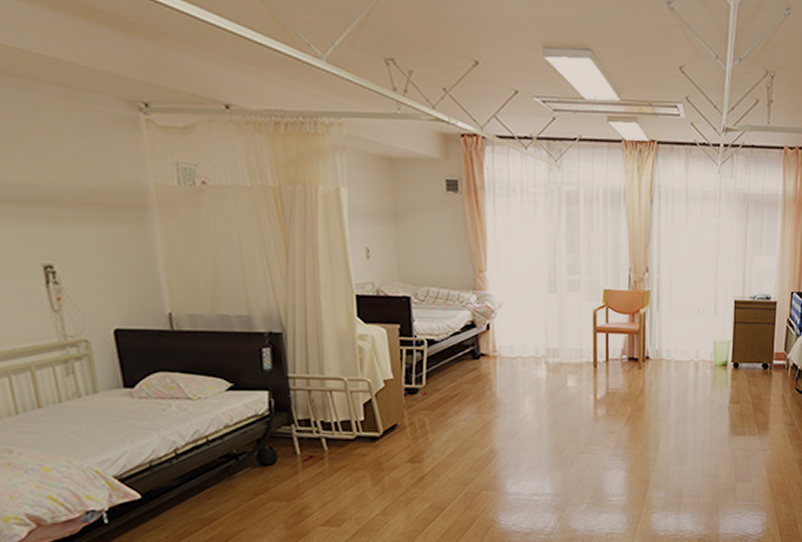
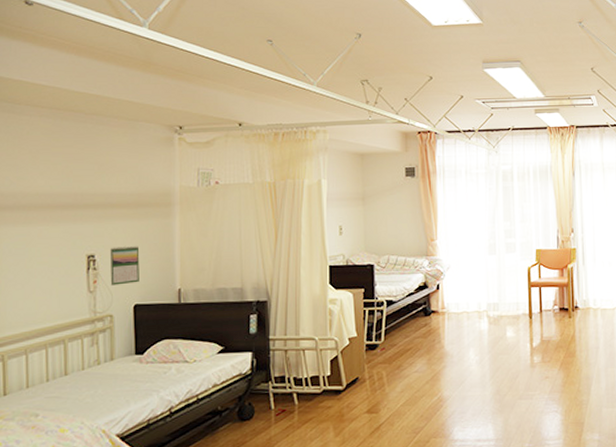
calendar: none [72,257,117,305] -> present [109,246,140,286]

